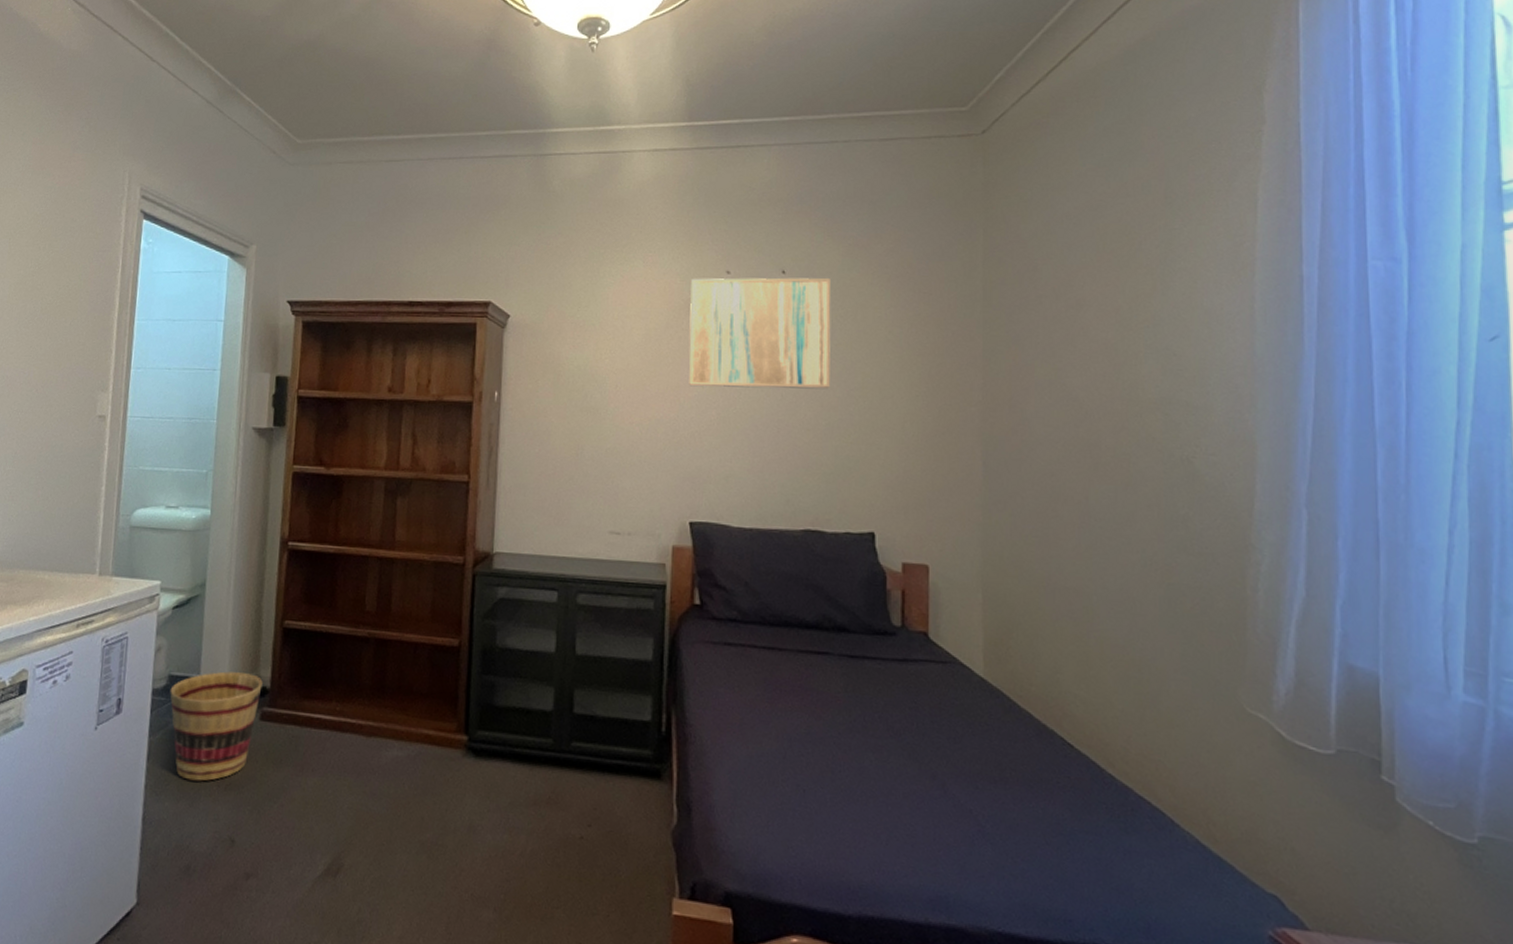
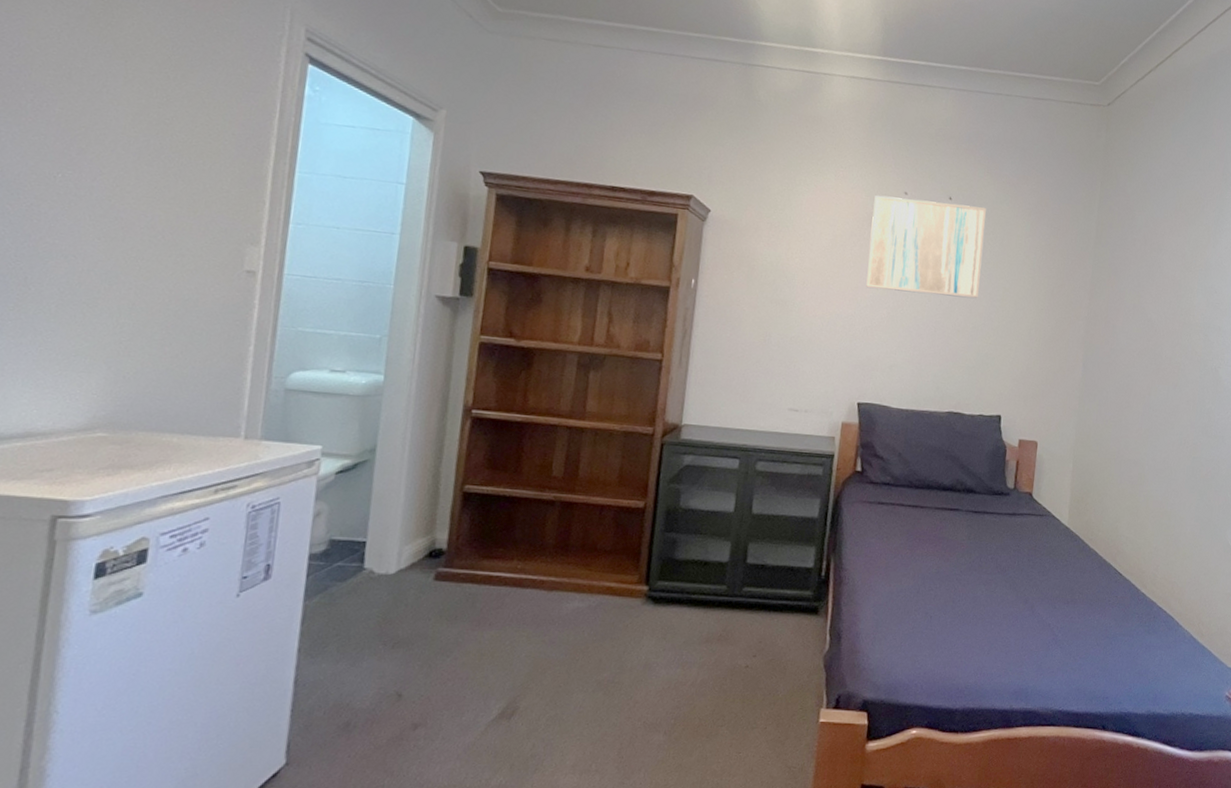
basket: present [170,671,263,782] -> none [330,535,439,642]

